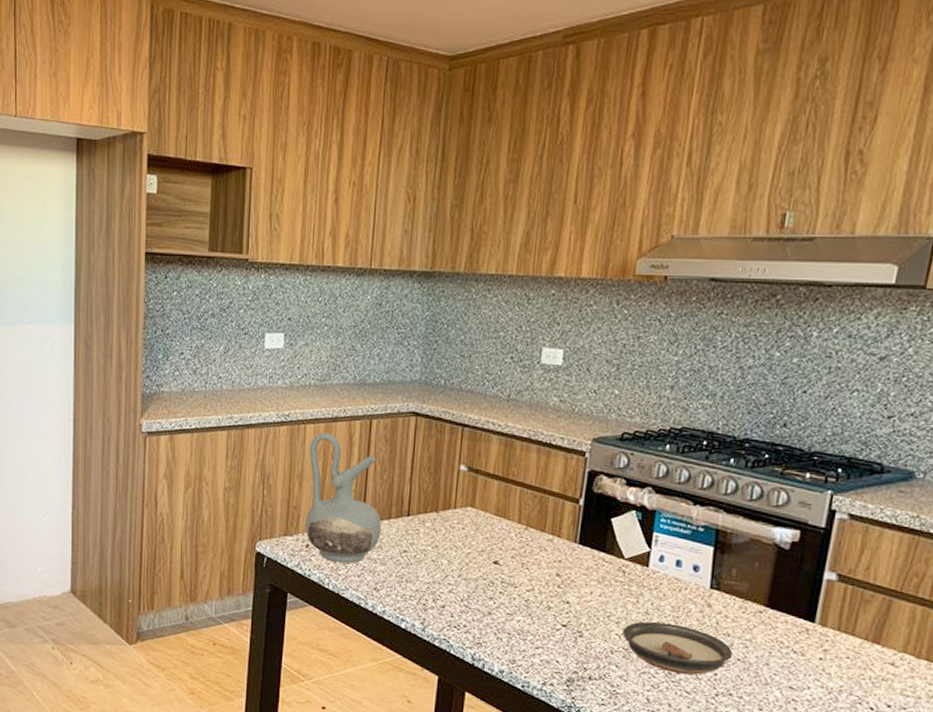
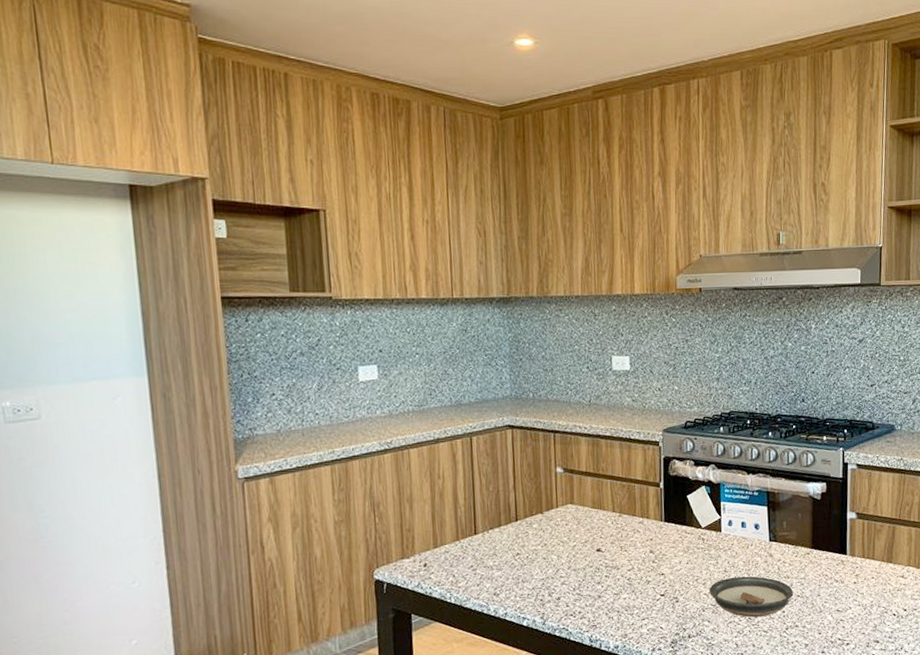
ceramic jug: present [305,433,381,564] -> none [416,454,494,576]

